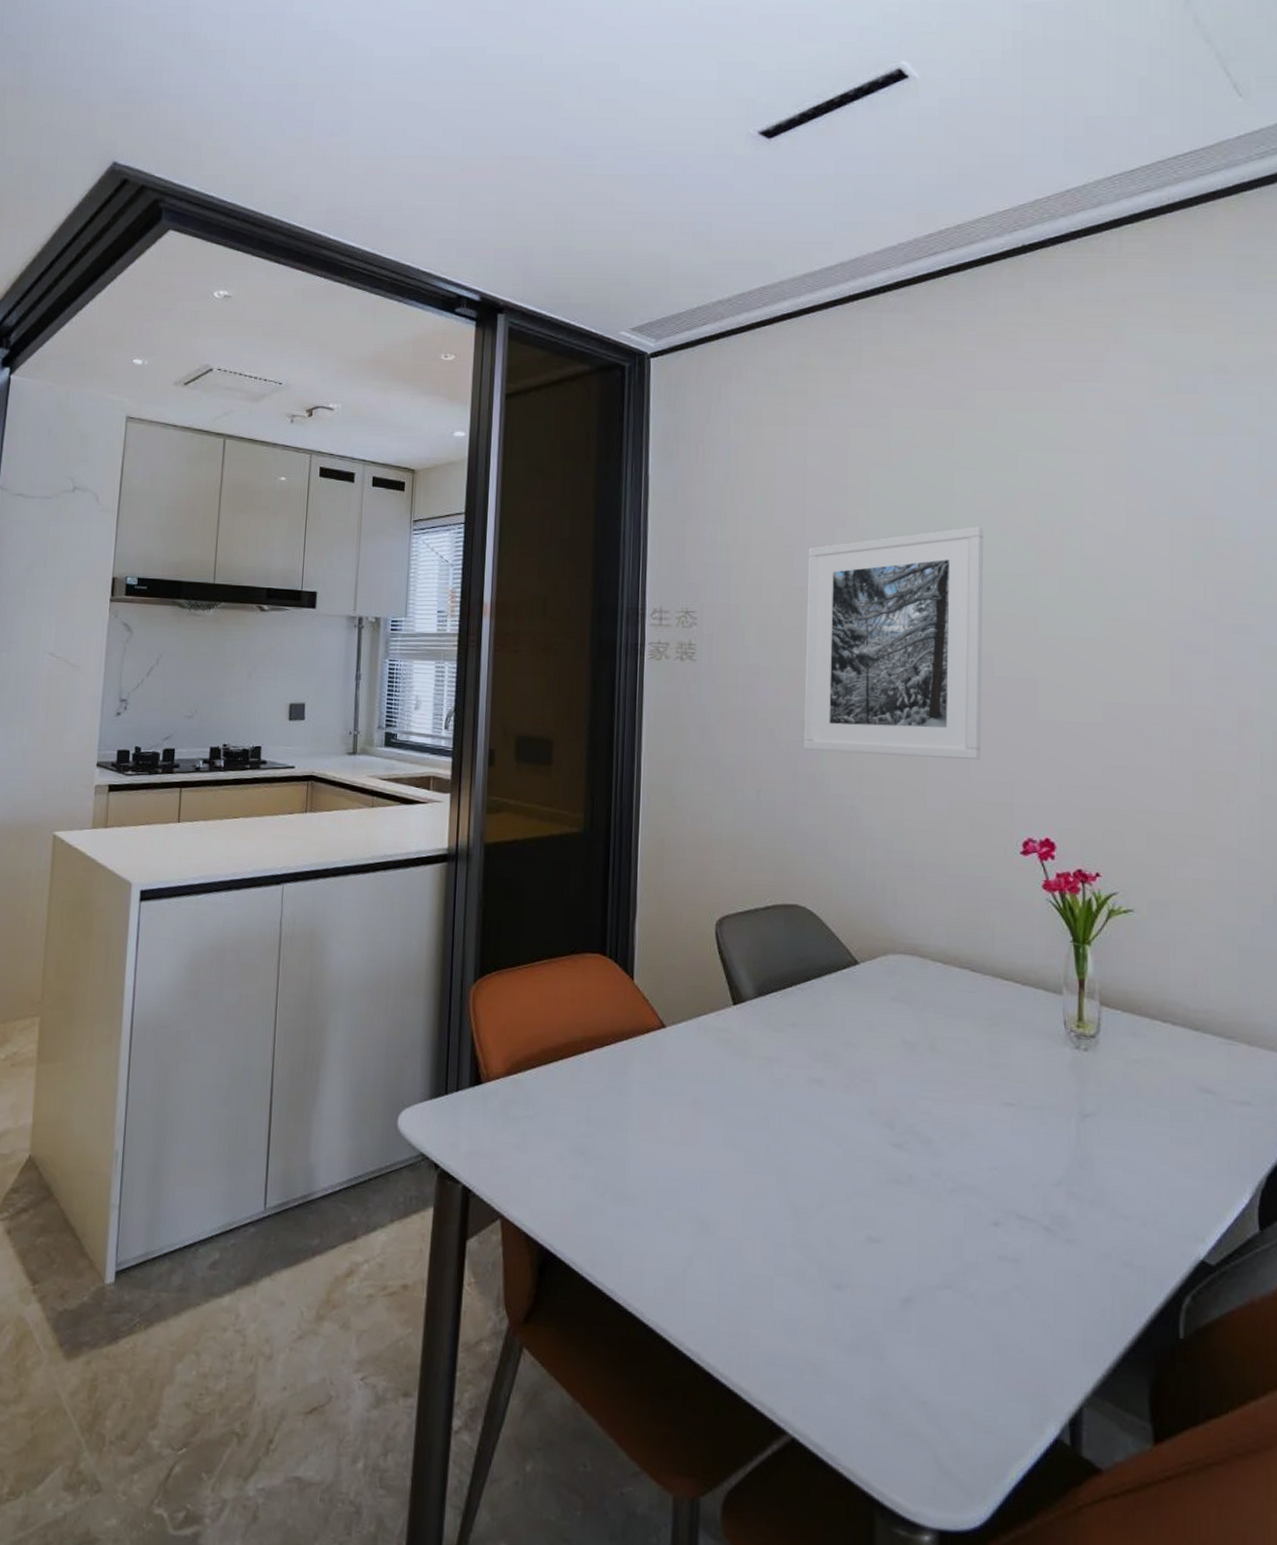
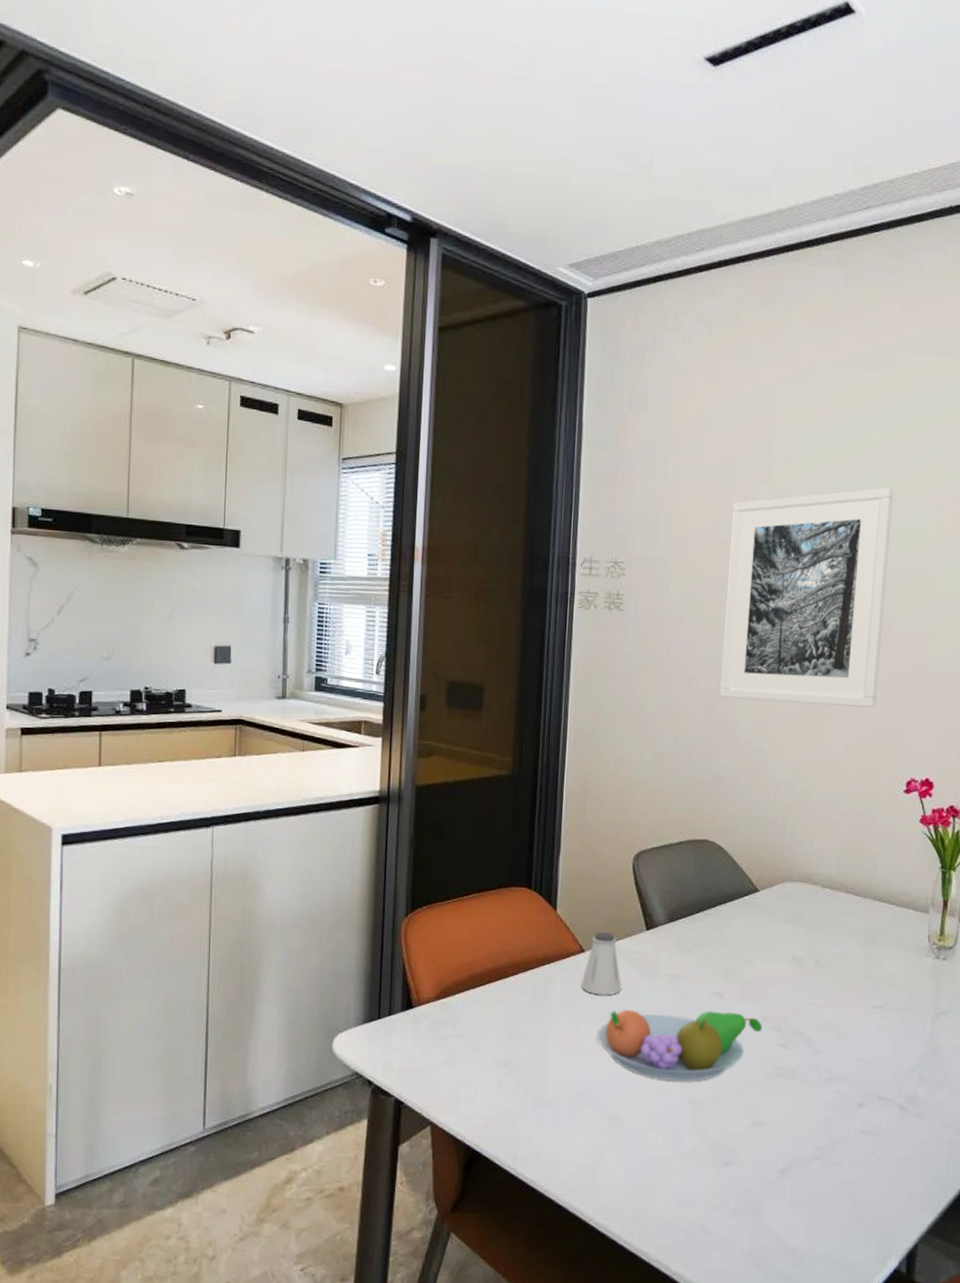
saltshaker: none [663,1005,708,1078] -> present [581,931,622,995]
fruit bowl: none [682,1095,872,1184] -> present [597,1009,763,1082]

